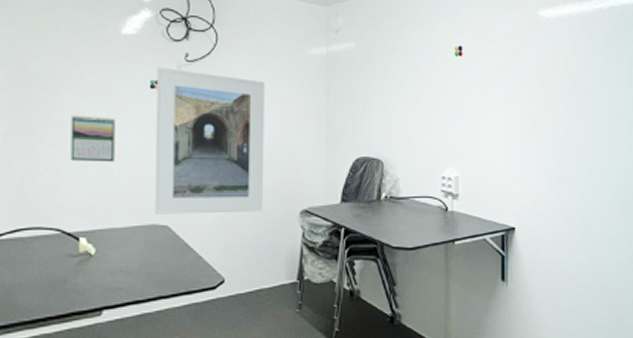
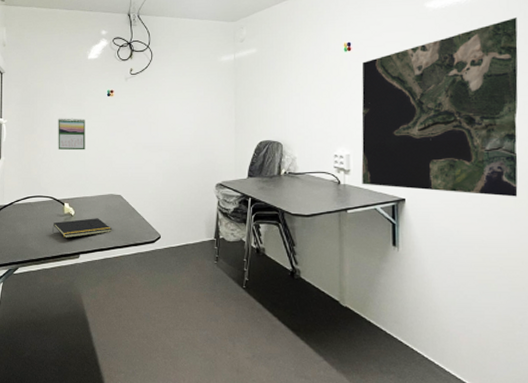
notepad: none [59,258,154,289] -> present [53,218,113,239]
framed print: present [155,67,265,214] -> none [112,80,188,187]
map: none [471,37,623,225] -> present [361,17,518,197]

